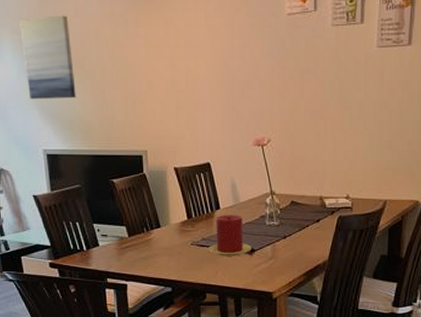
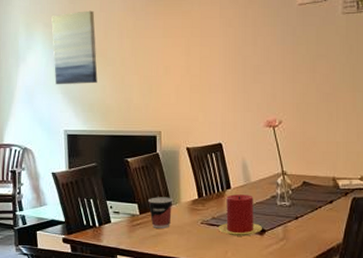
cup: none [137,219,162,250] -> present [148,197,173,228]

